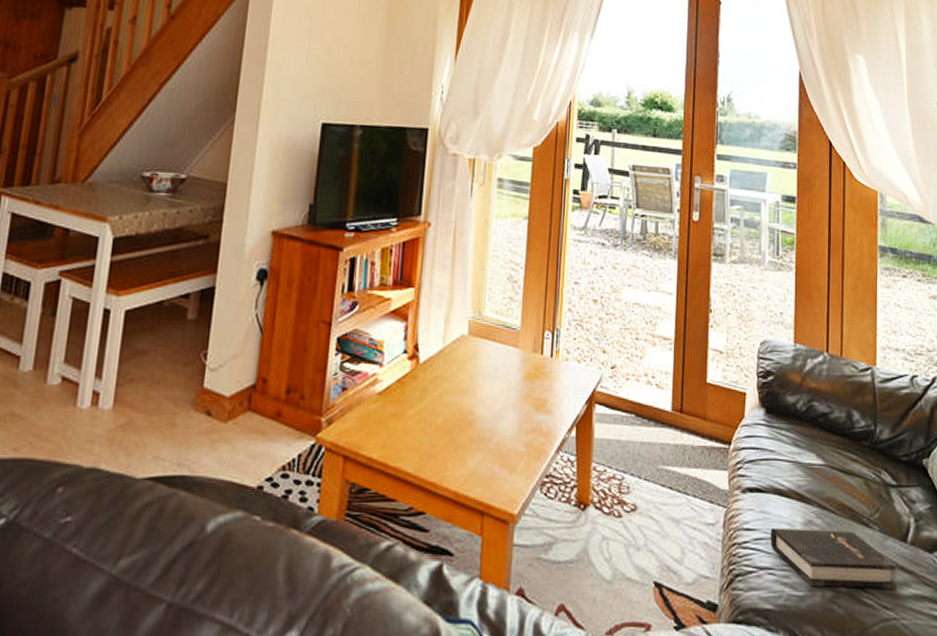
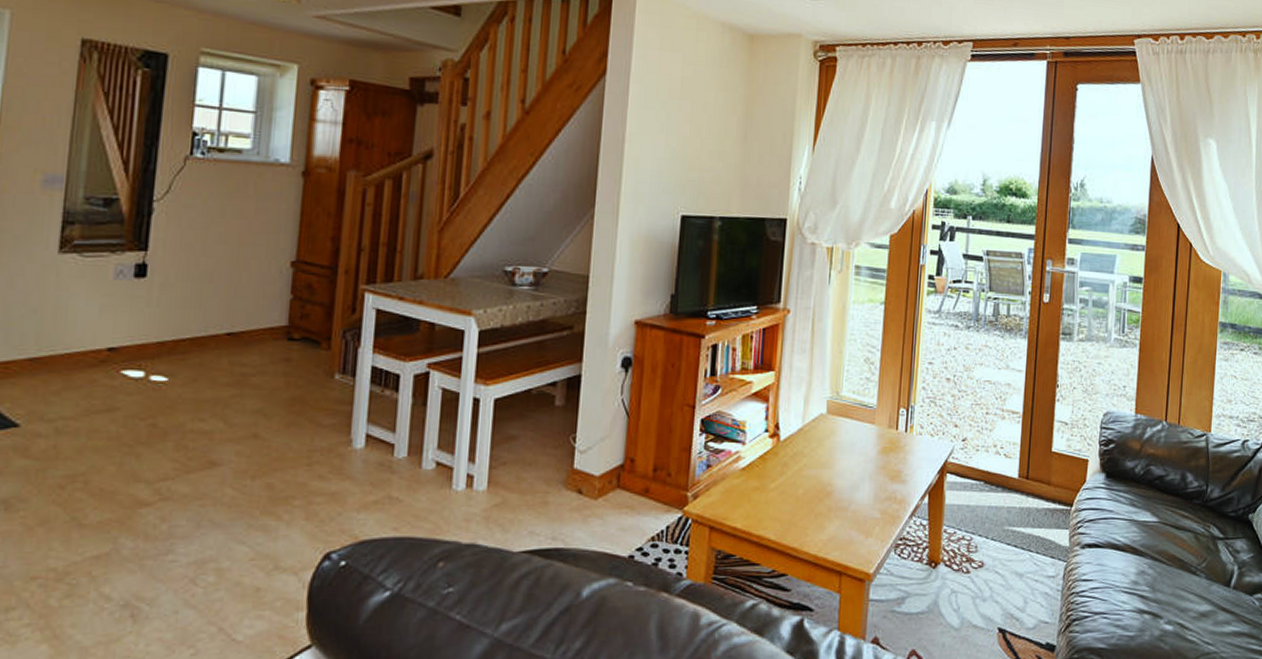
hardback book: present [770,527,898,590] -> none [1105,577,1220,628]

